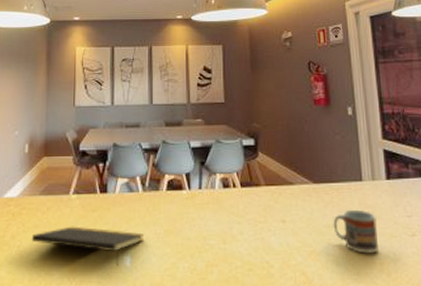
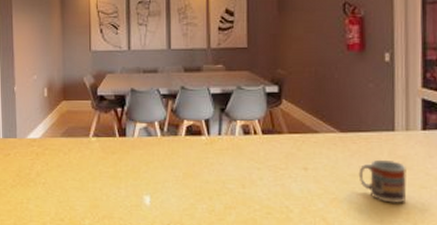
notepad: present [31,226,145,266] -> none [55,166,164,205]

